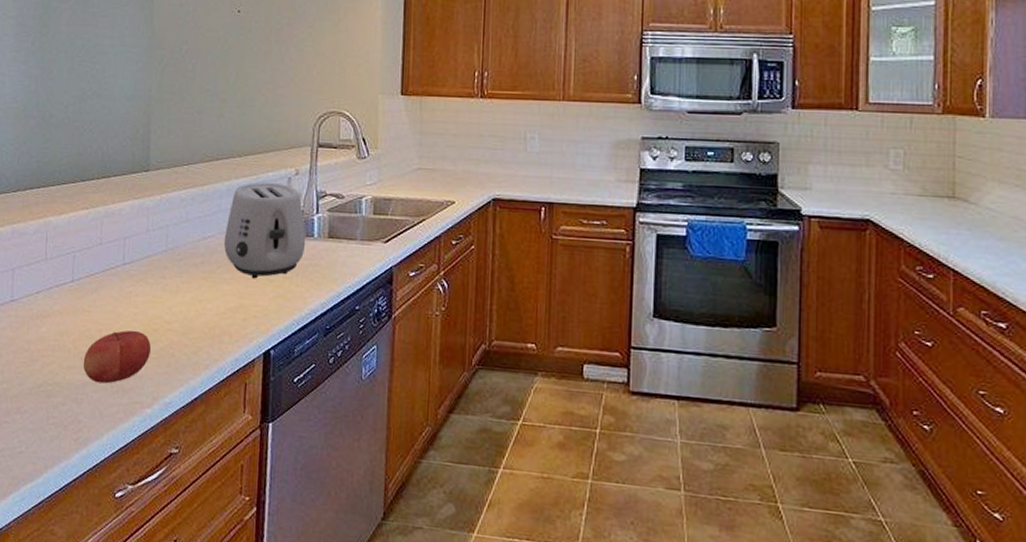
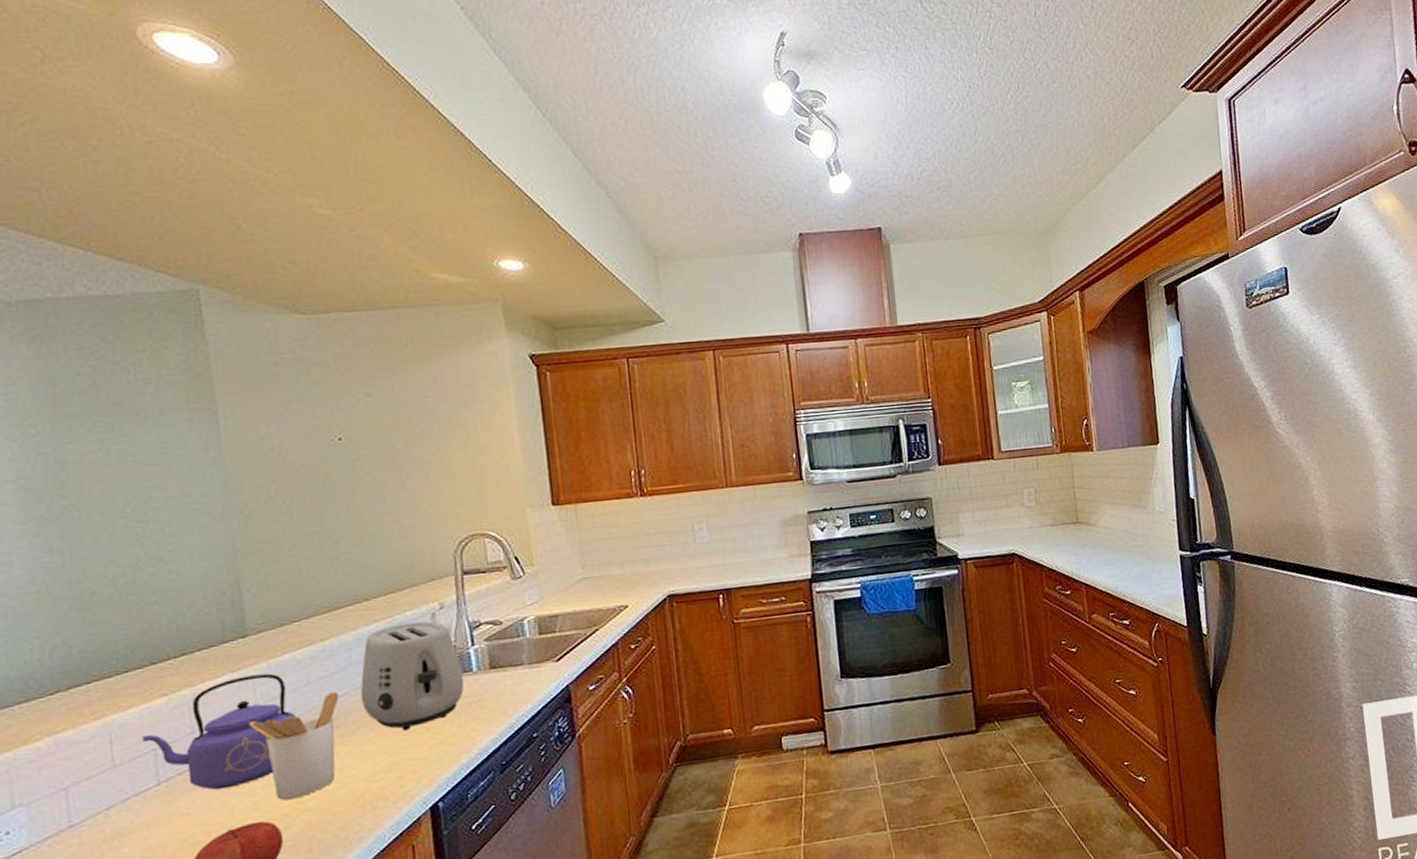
kettle: none [67,204,175,297] -> present [142,673,296,790]
utensil holder: none [140,231,208,318] -> present [248,691,339,801]

